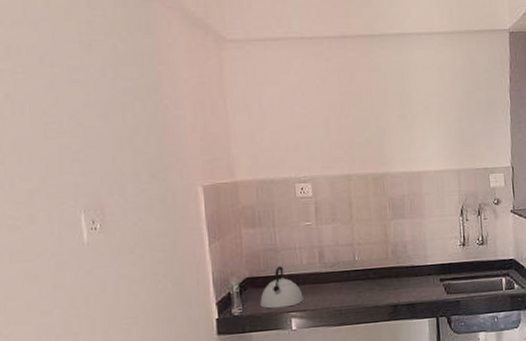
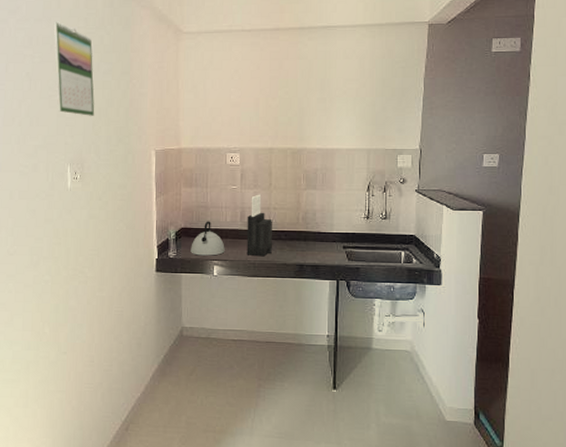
calendar: none [43,25,114,148] -> present [54,21,95,116]
knife block: none [327,229,360,302] -> present [246,194,272,257]

